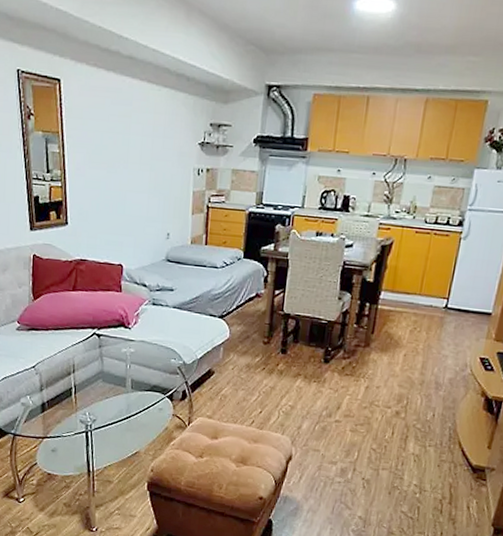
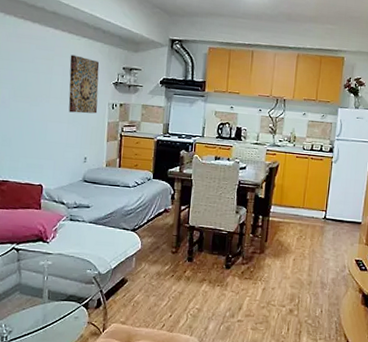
wall art: none [149,109,183,182] -> present [68,55,100,114]

